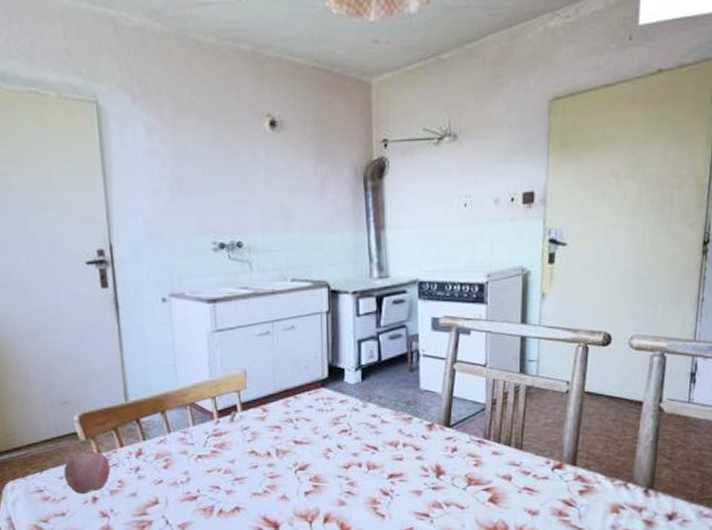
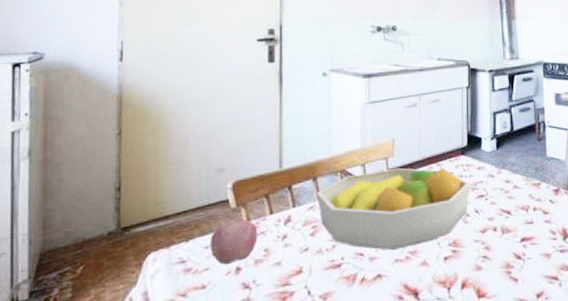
fruit bowl: none [166,400,333,485] -> present [316,167,471,251]

